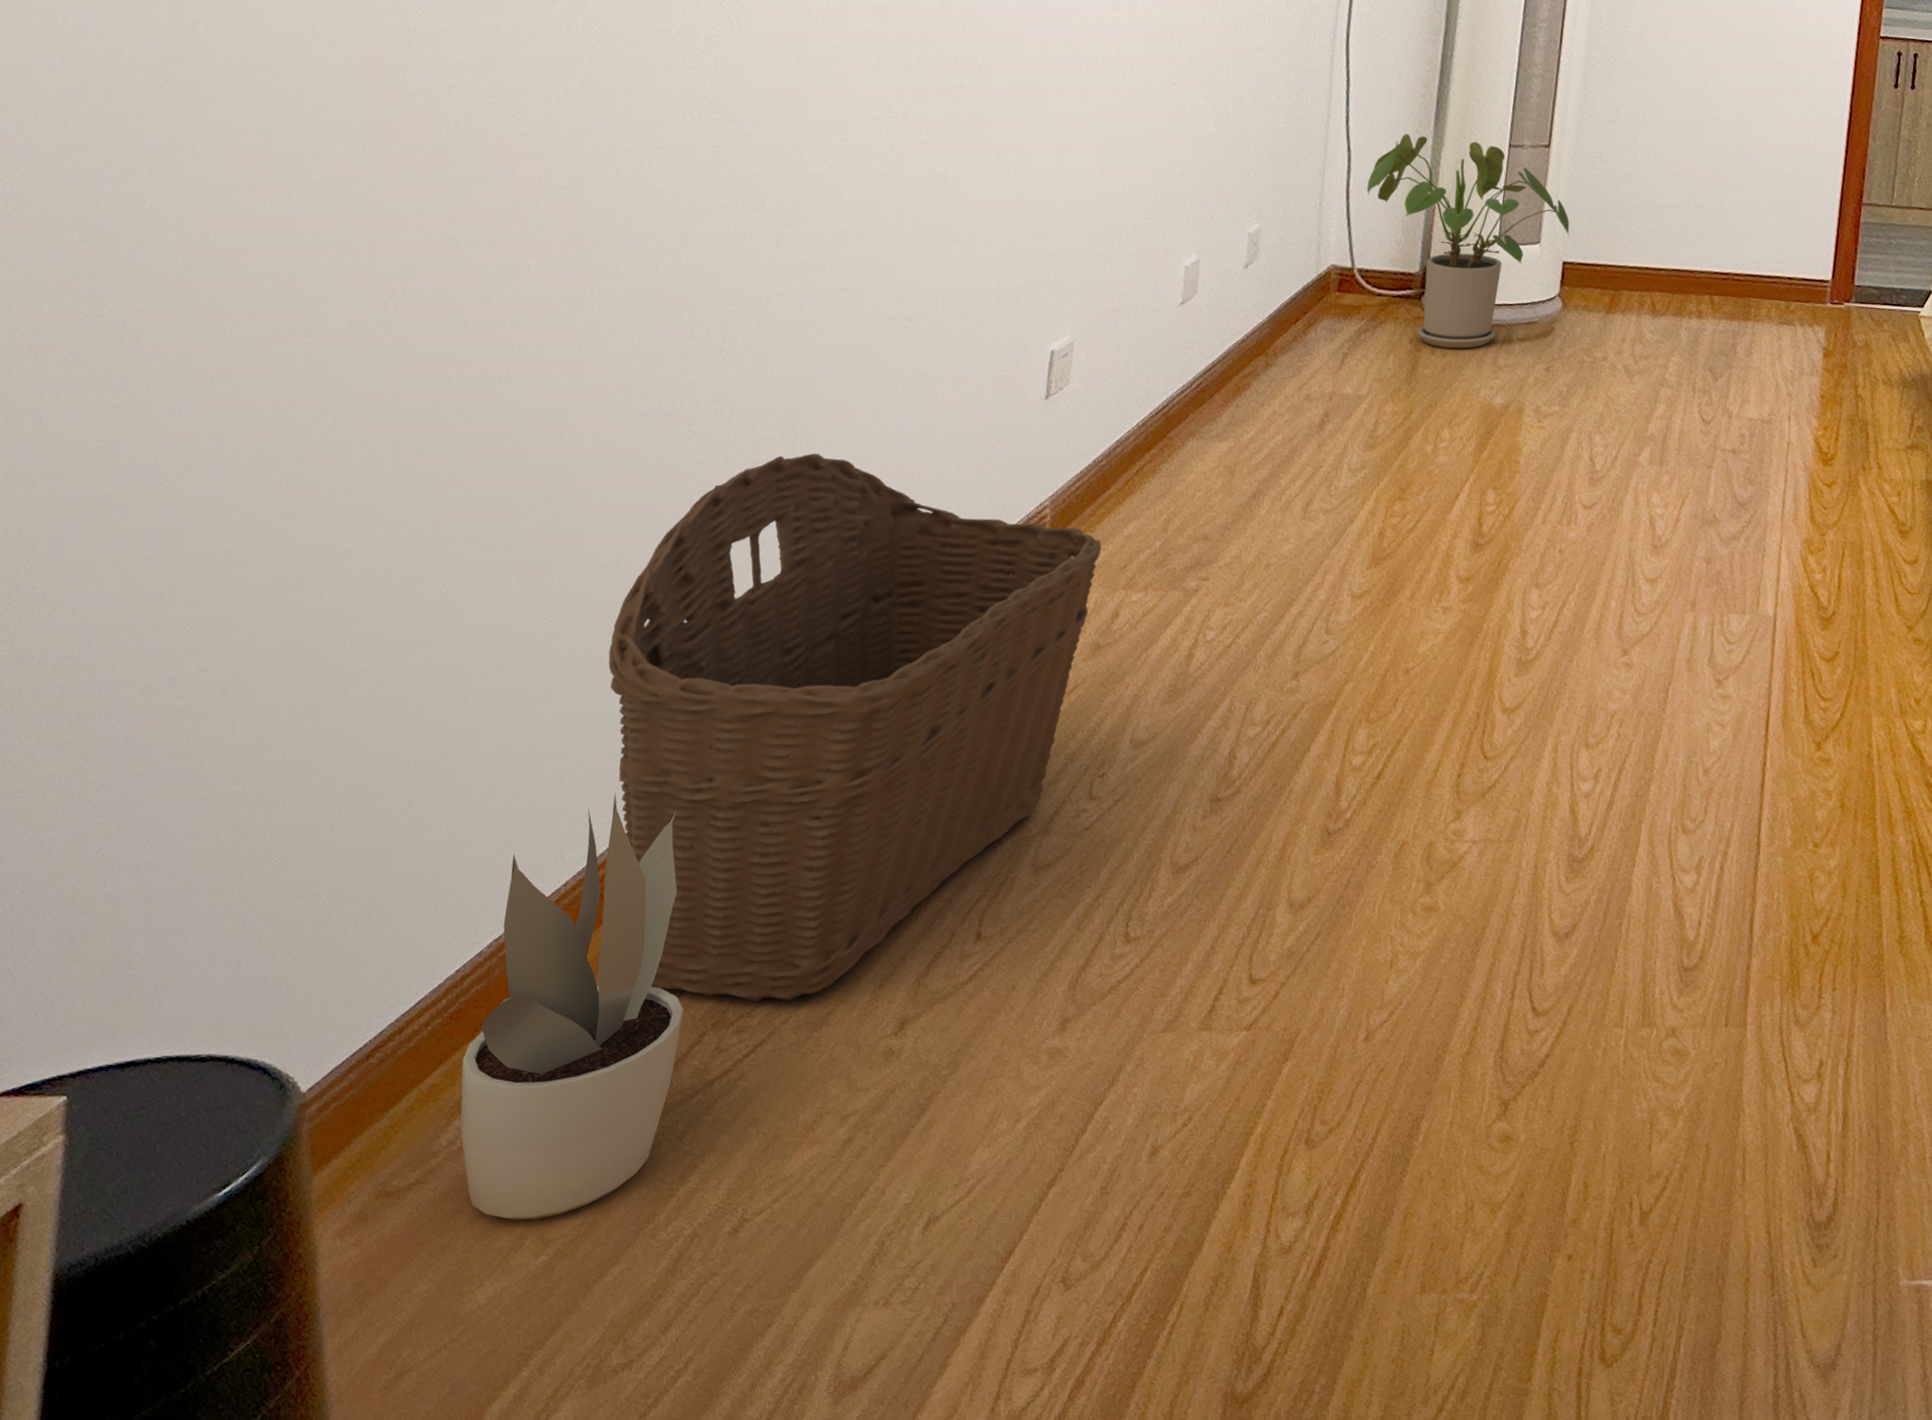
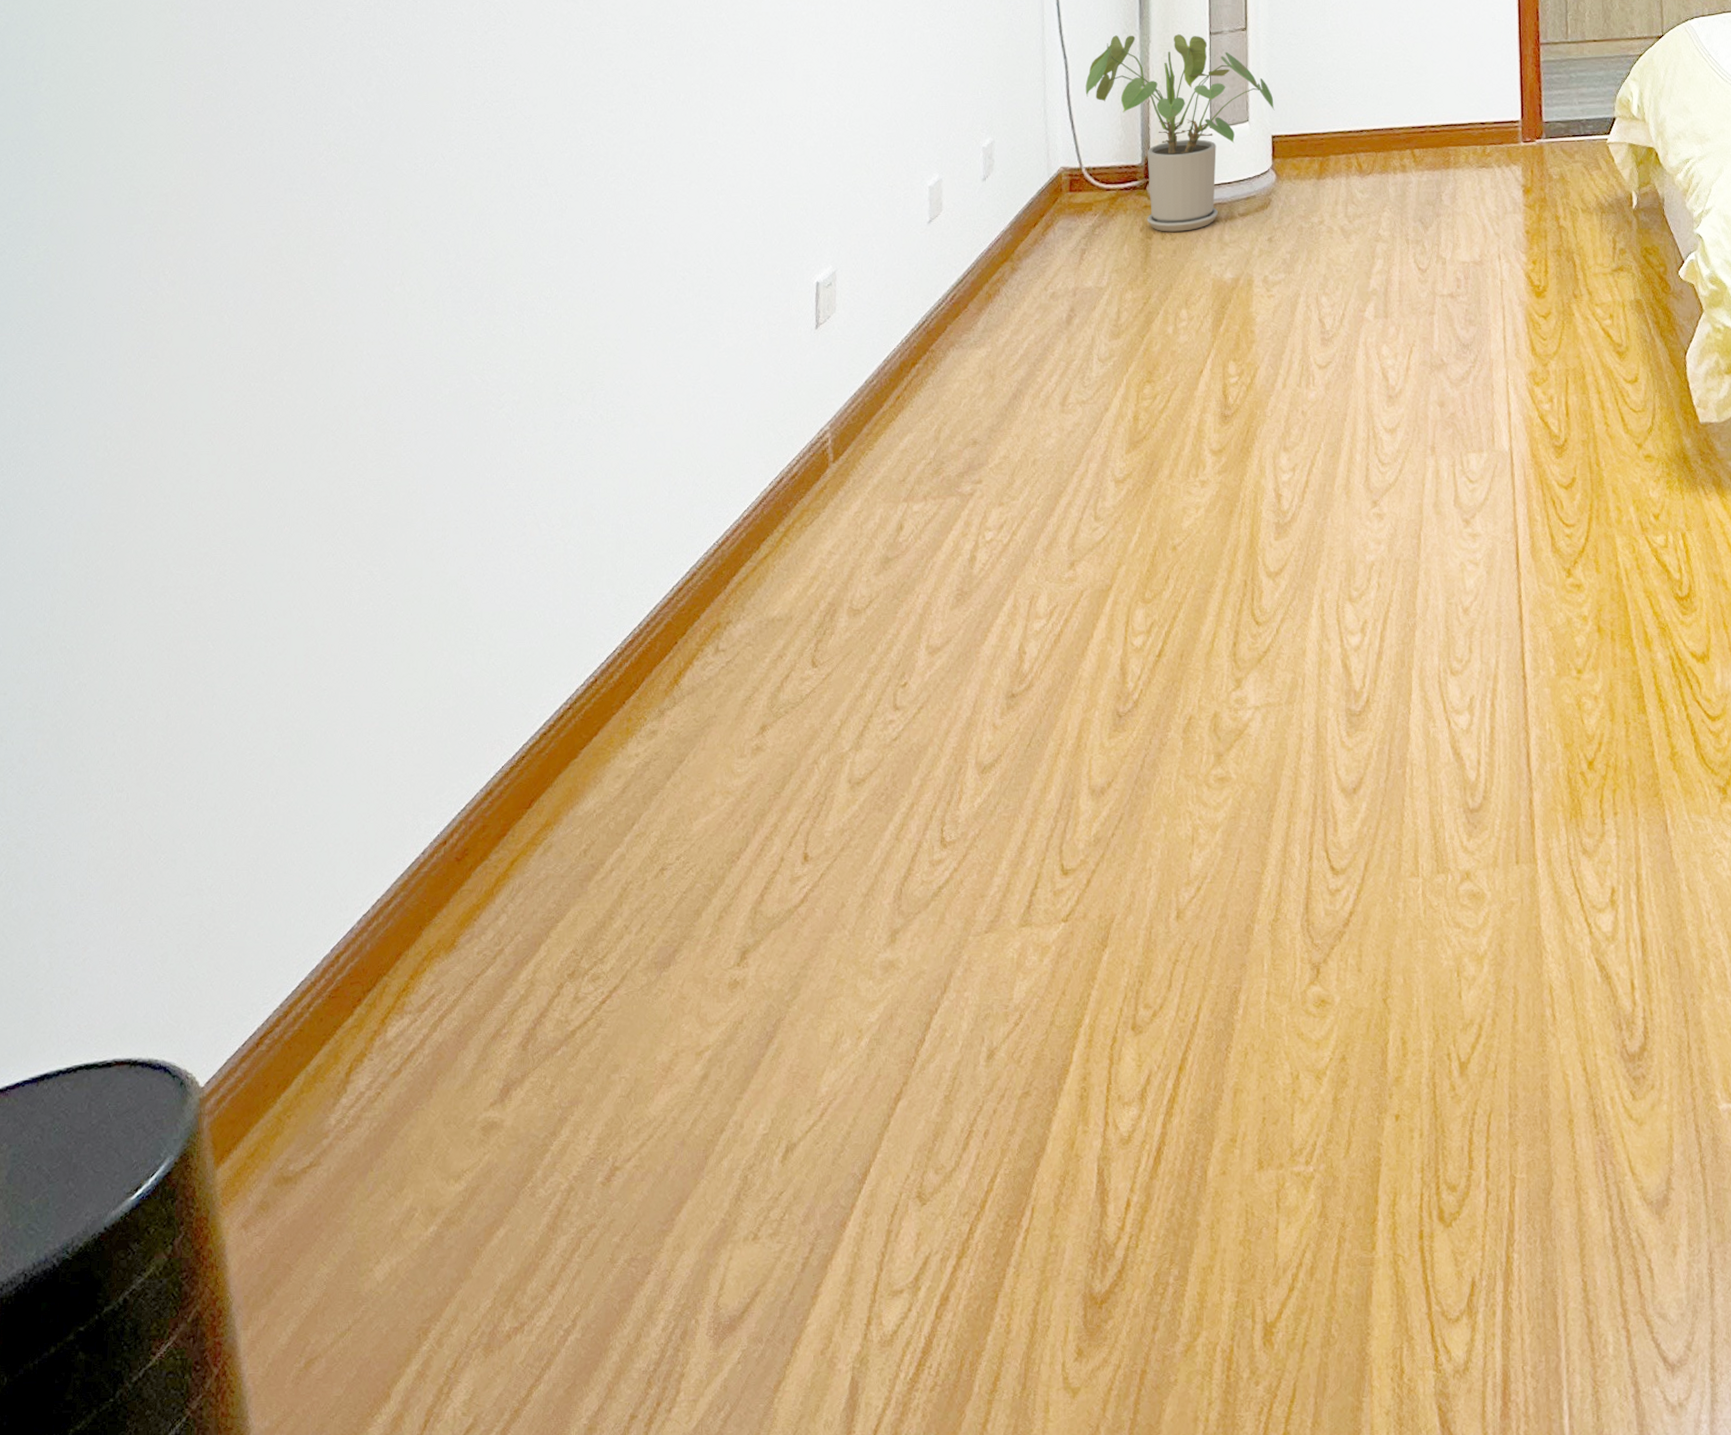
potted plant: present [460,793,685,1221] -> none [343,758,542,1193]
wicker basket: present [608,453,1102,1001] -> none [444,407,880,947]

